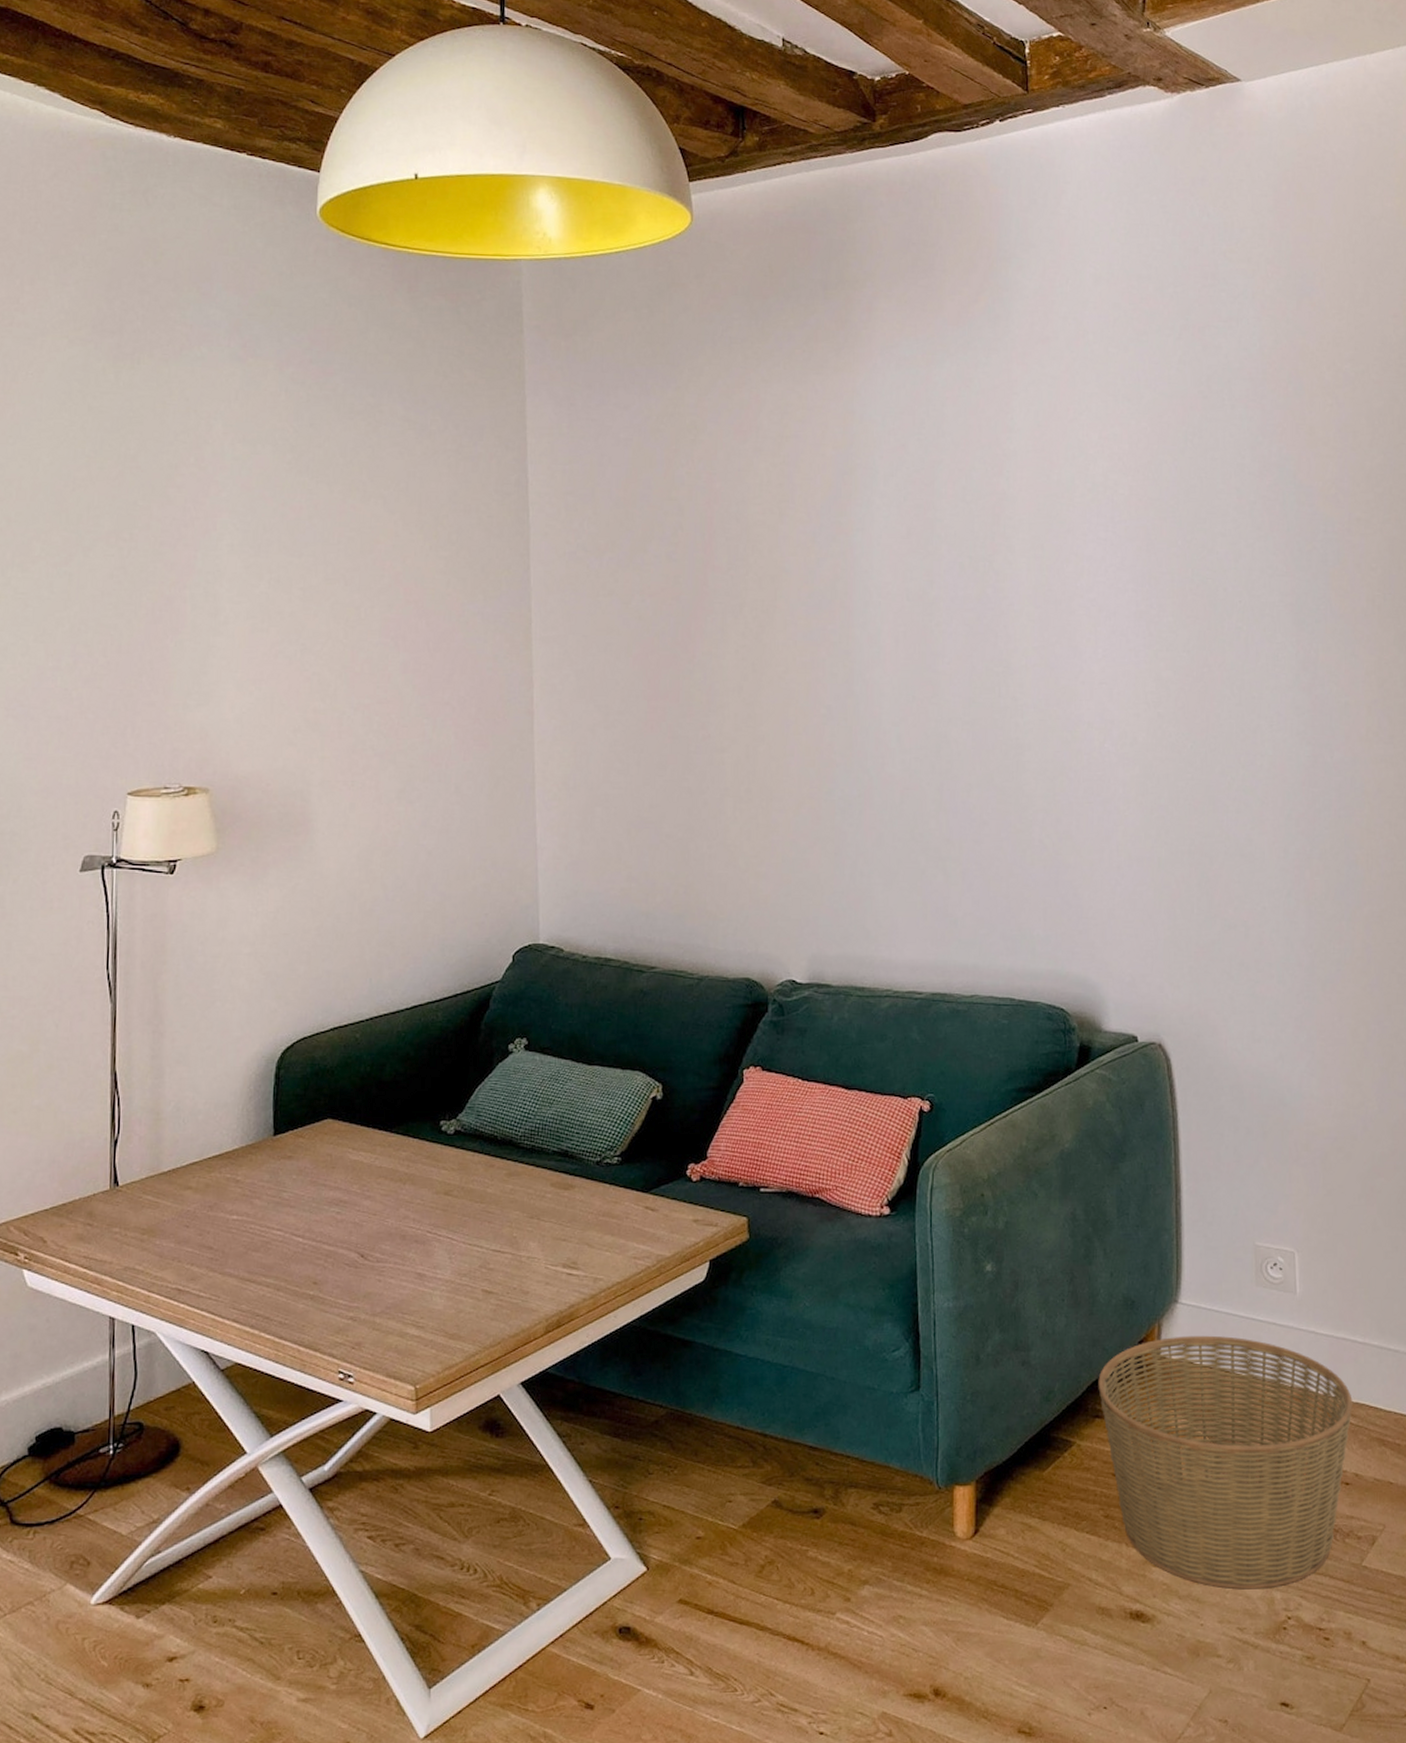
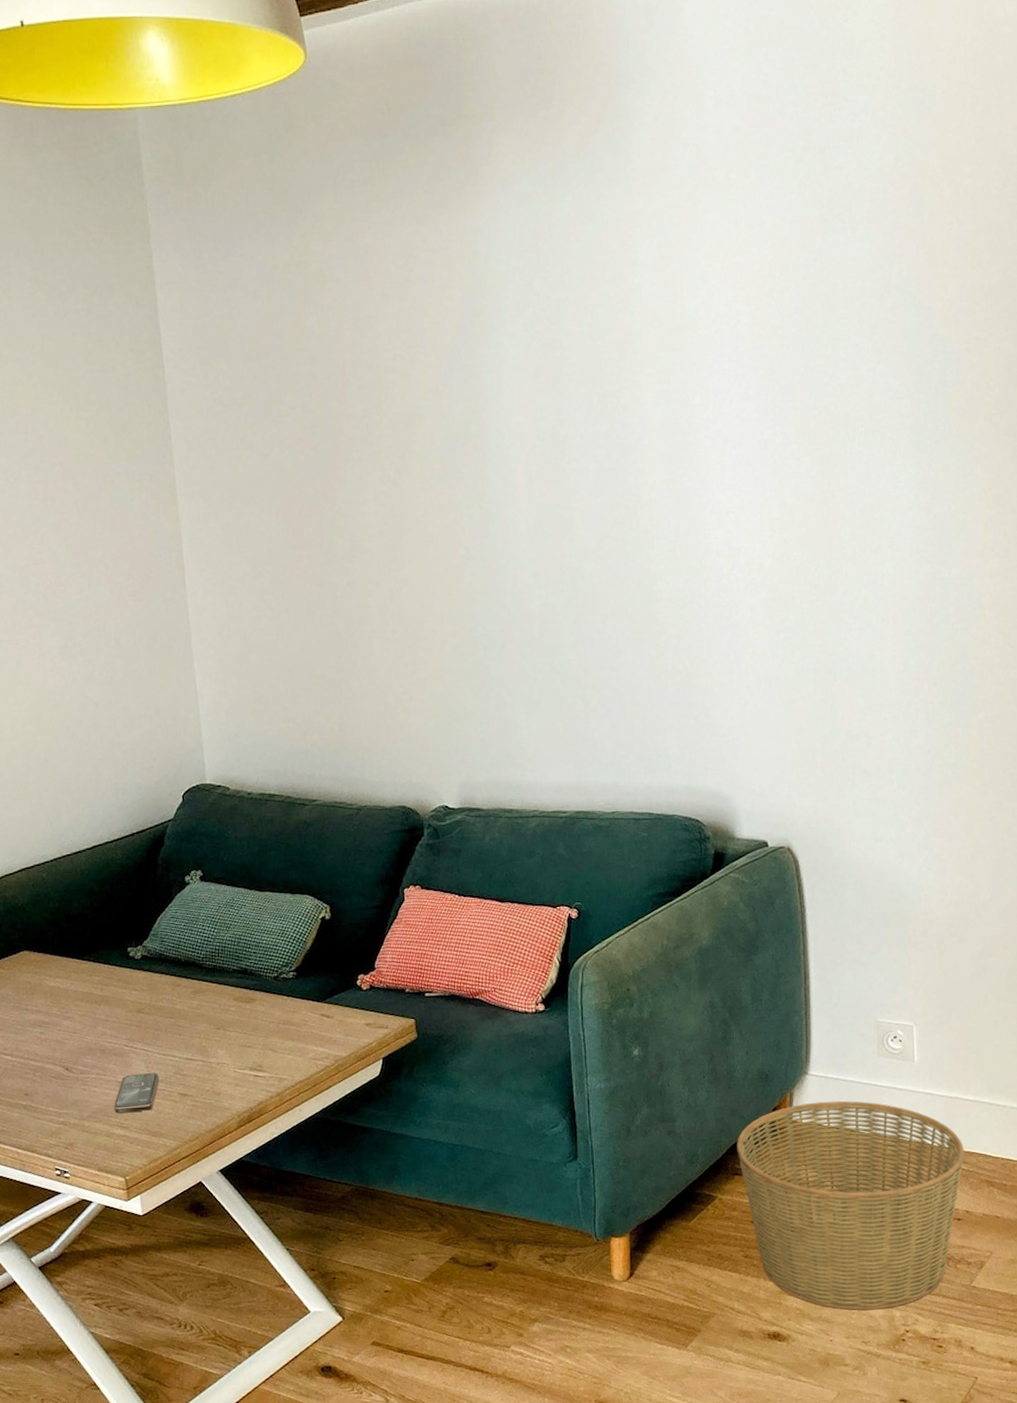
mobile phone: none [410,1265,463,1310] -> present [114,1073,160,1114]

